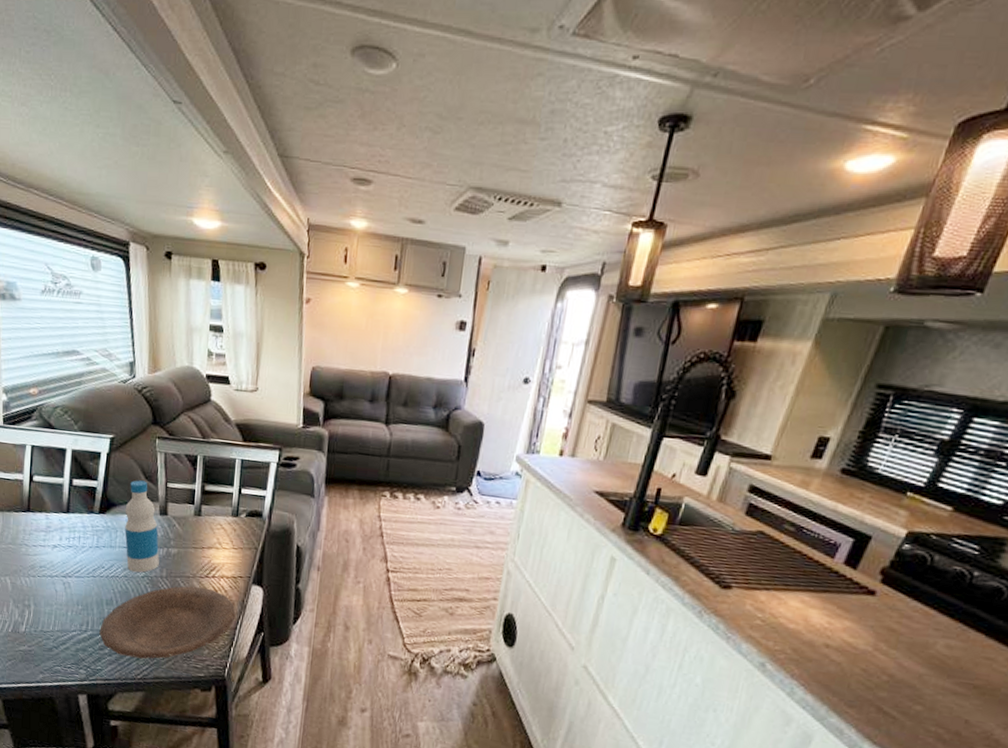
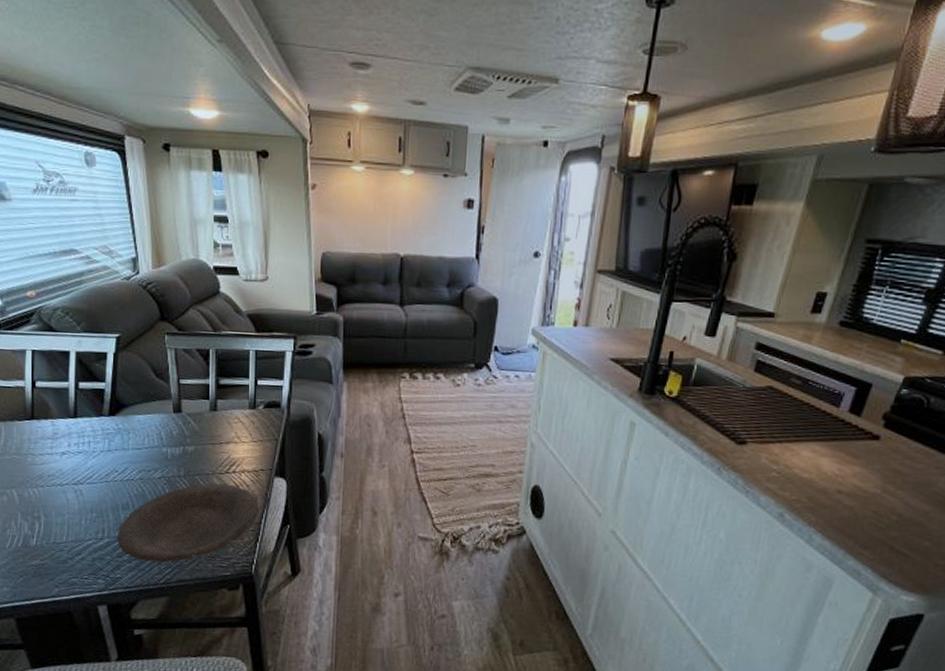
bottle: present [124,480,159,573] -> none [136,378,176,474]

